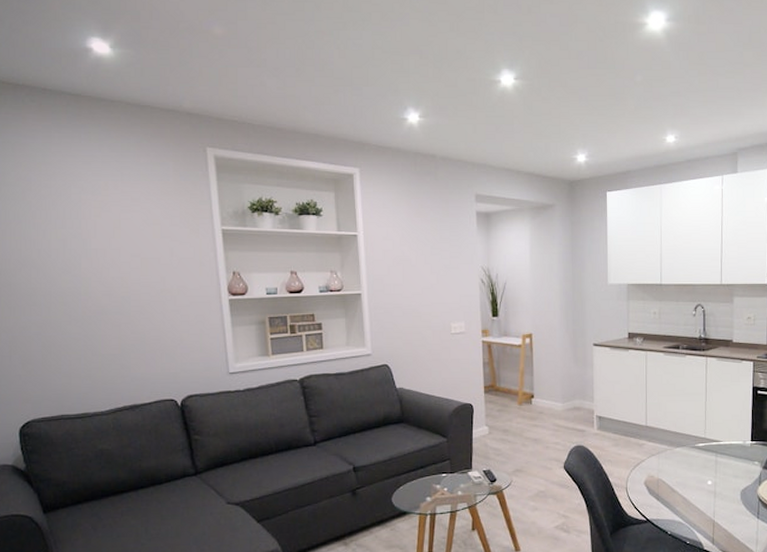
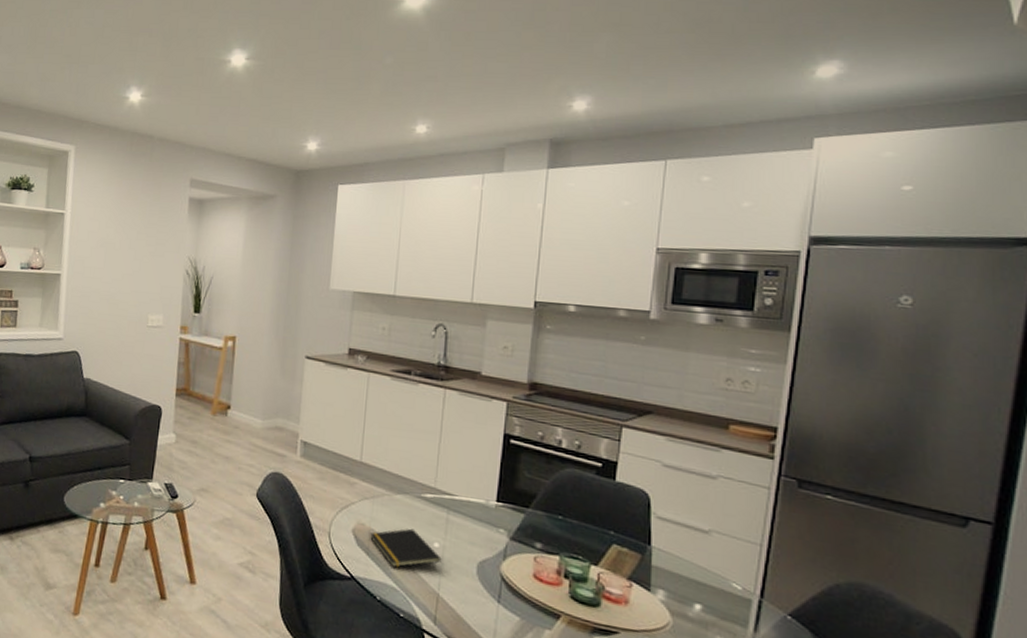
notepad: none [659,473,714,506] -> present [370,528,442,568]

